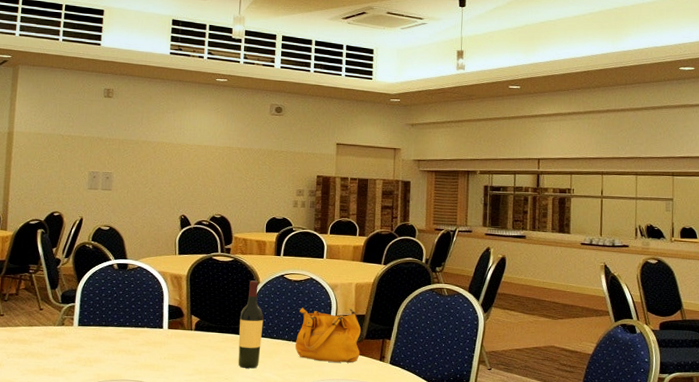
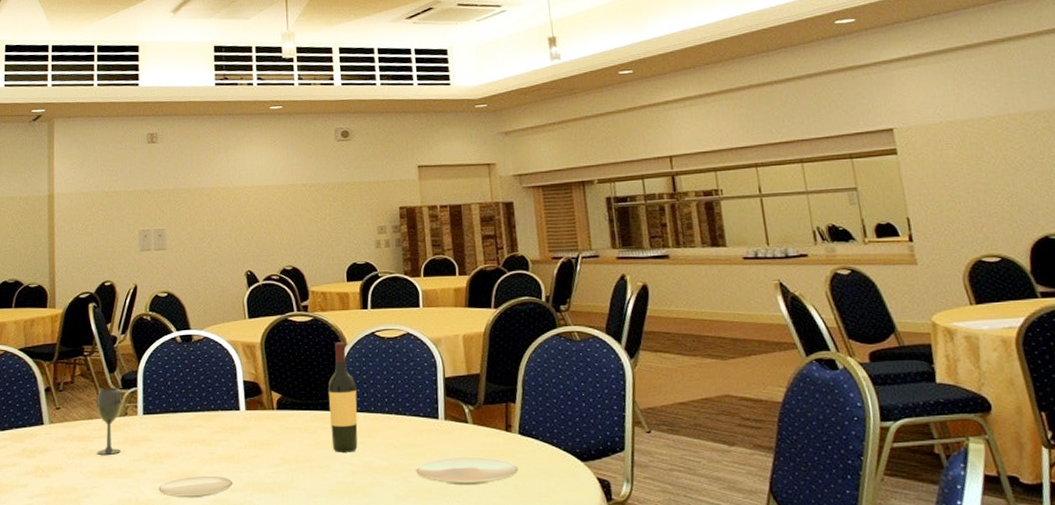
wine glass: none [34,301,60,357] -> present [96,388,122,455]
handbag: present [295,307,362,363] -> none [398,367,480,437]

